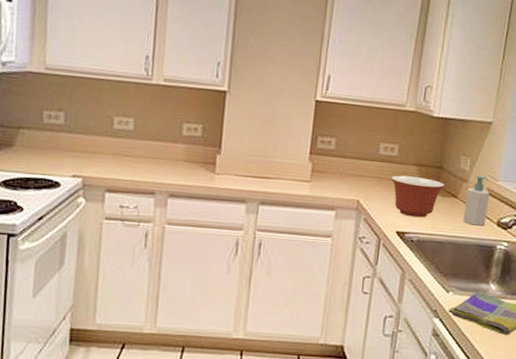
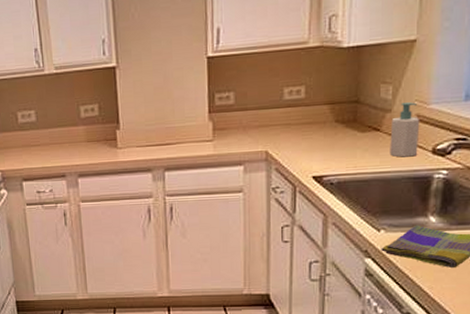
mixing bowl: present [391,175,445,218] -> none [300,116,364,159]

